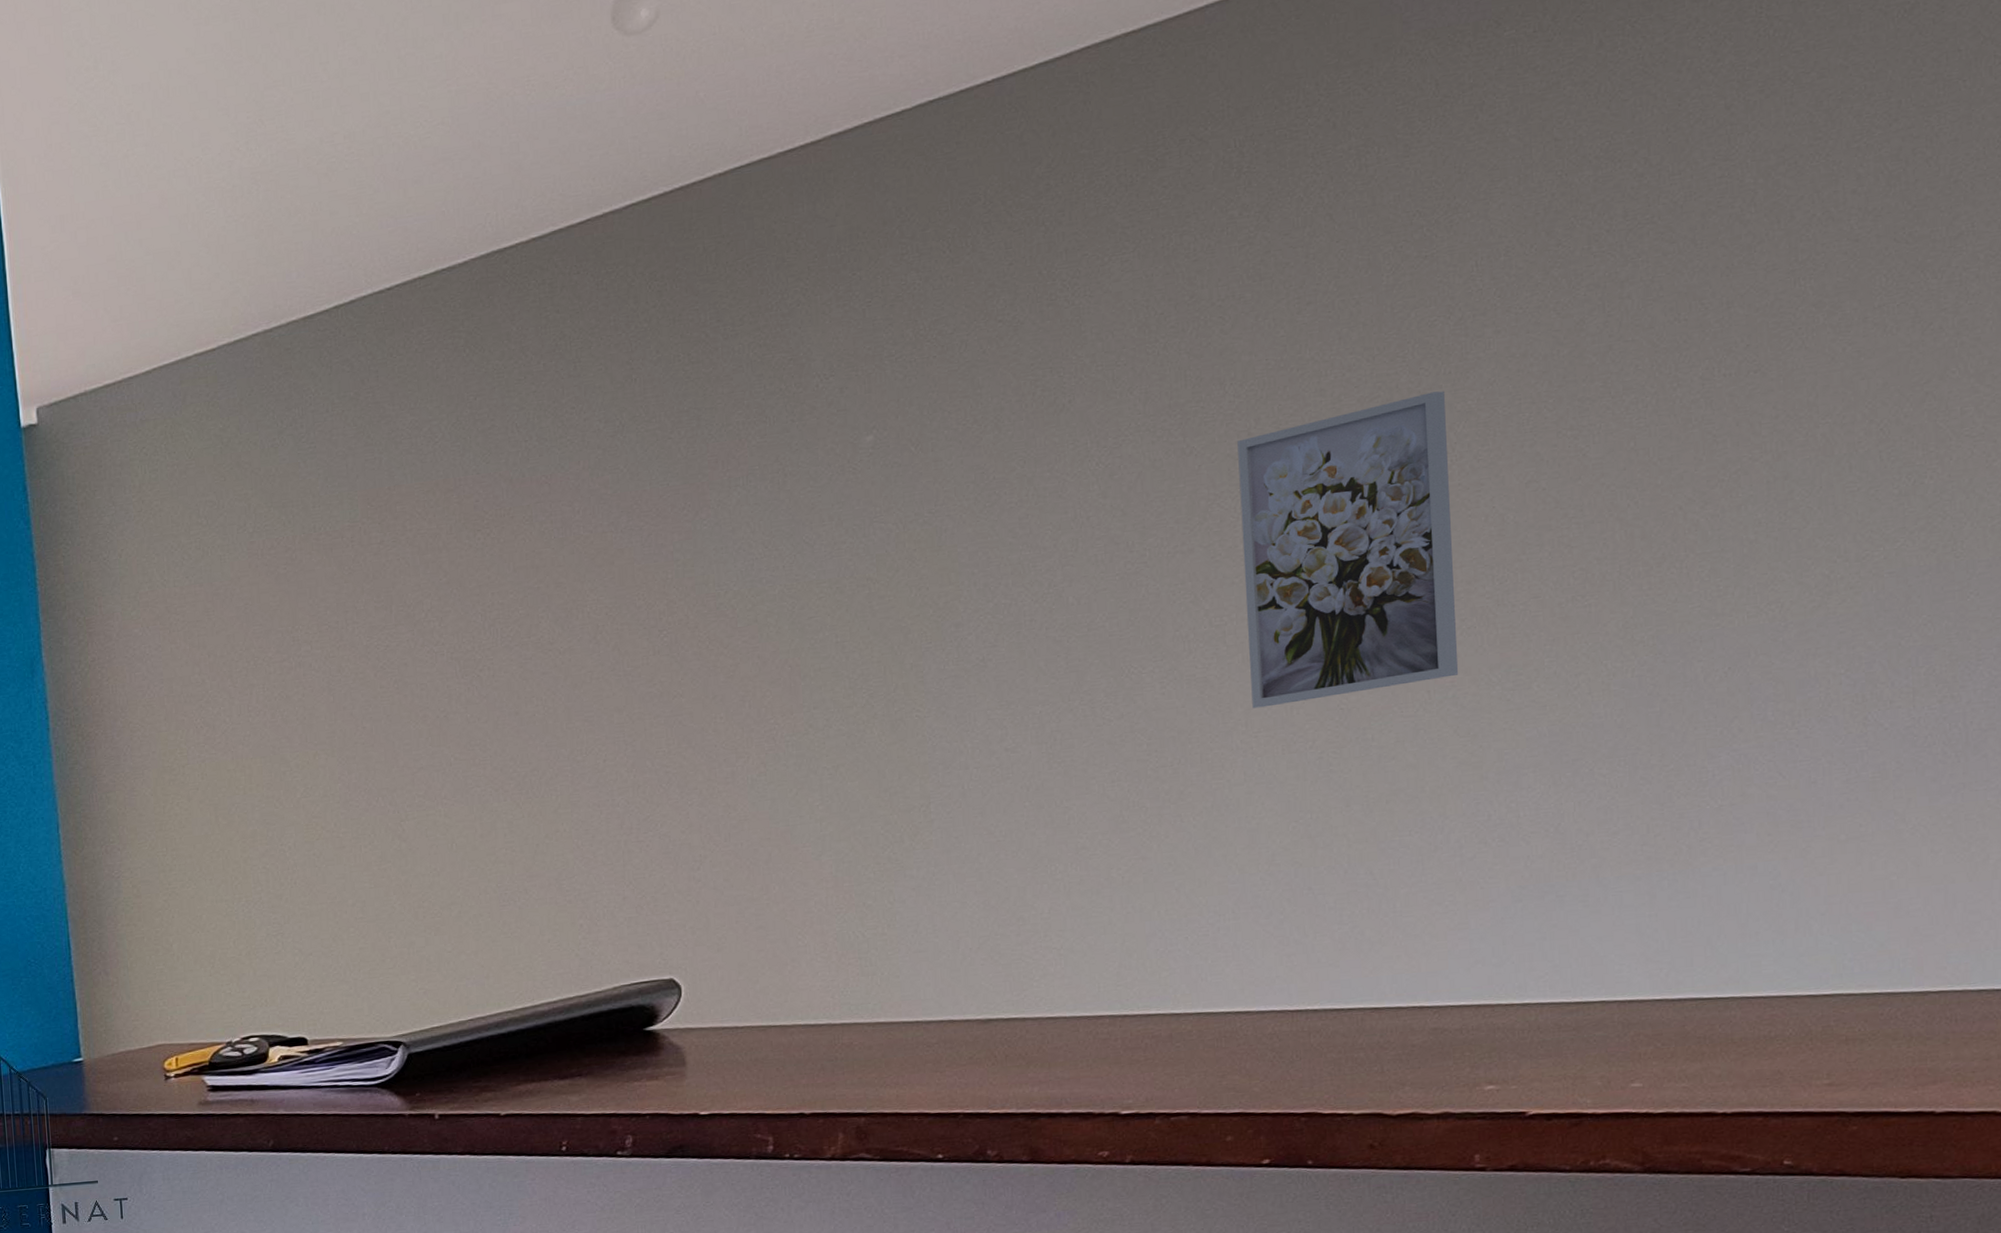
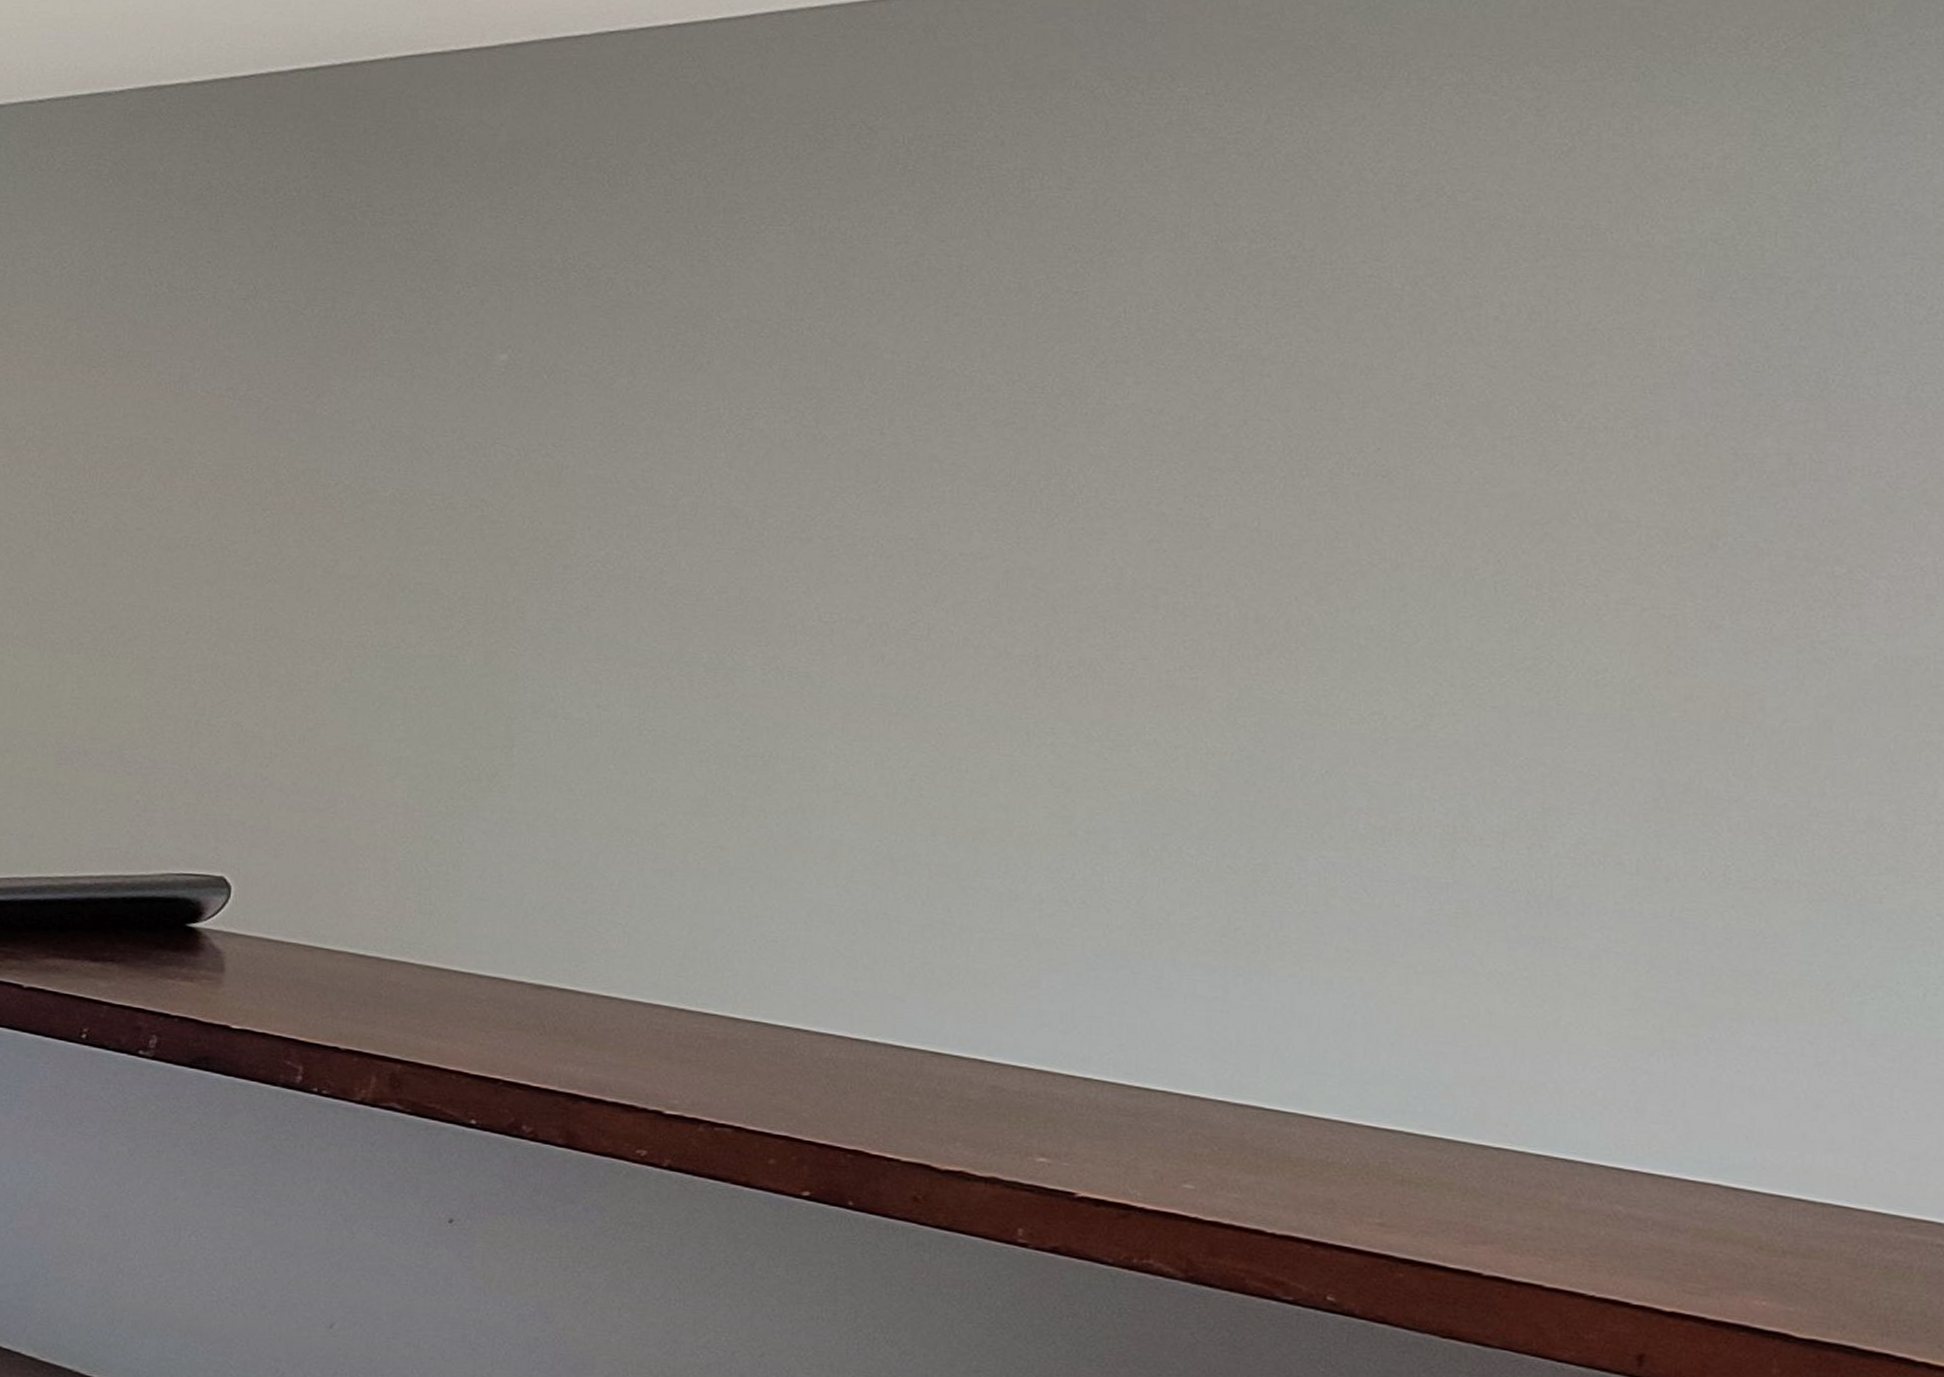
wall art: present [1237,391,1459,709] -> none [851,429,1079,723]

